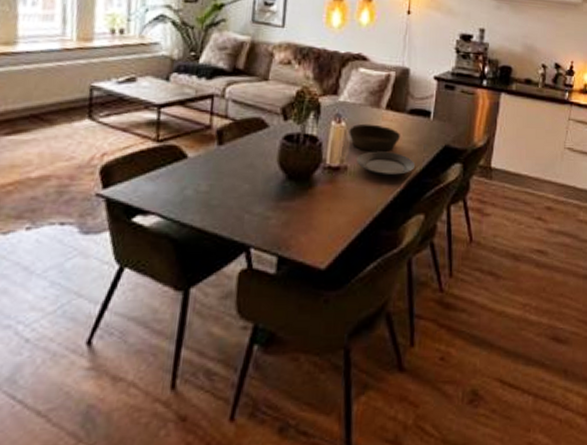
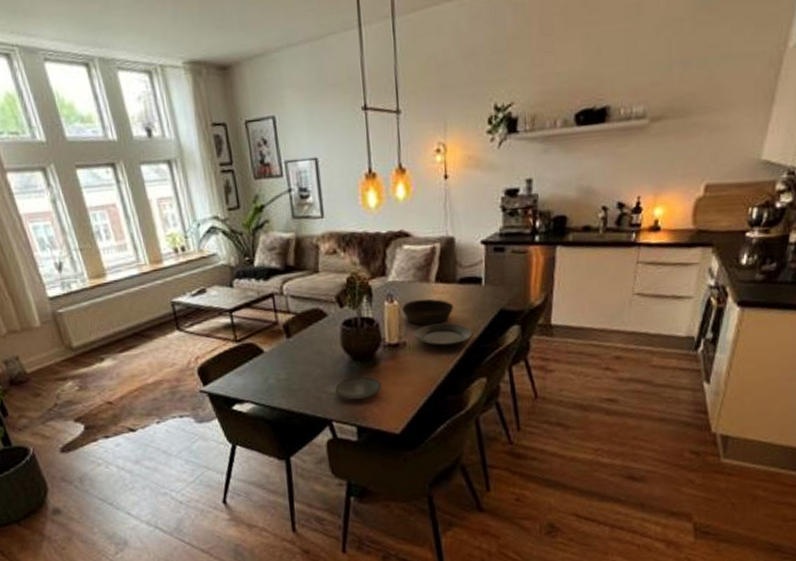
plate: none [261,198,314,225] -> present [335,376,382,401]

